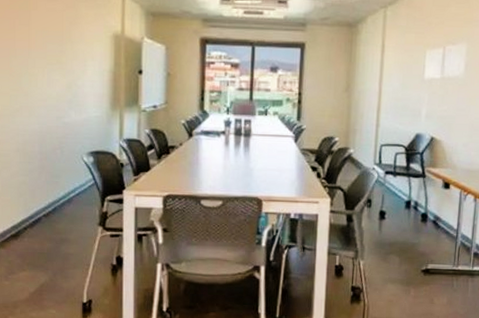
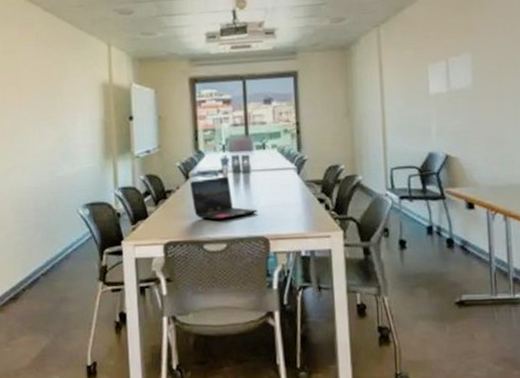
laptop: none [193,137,254,179] -> present [190,176,257,220]

